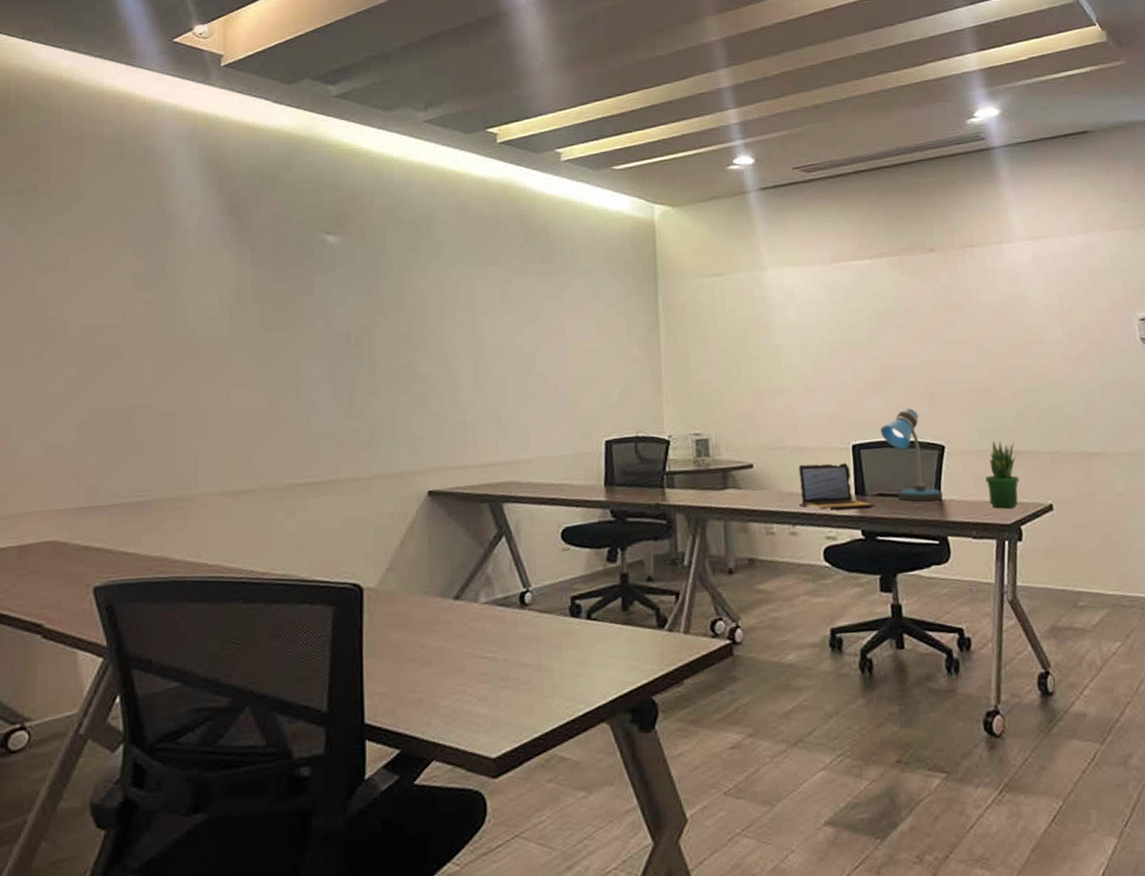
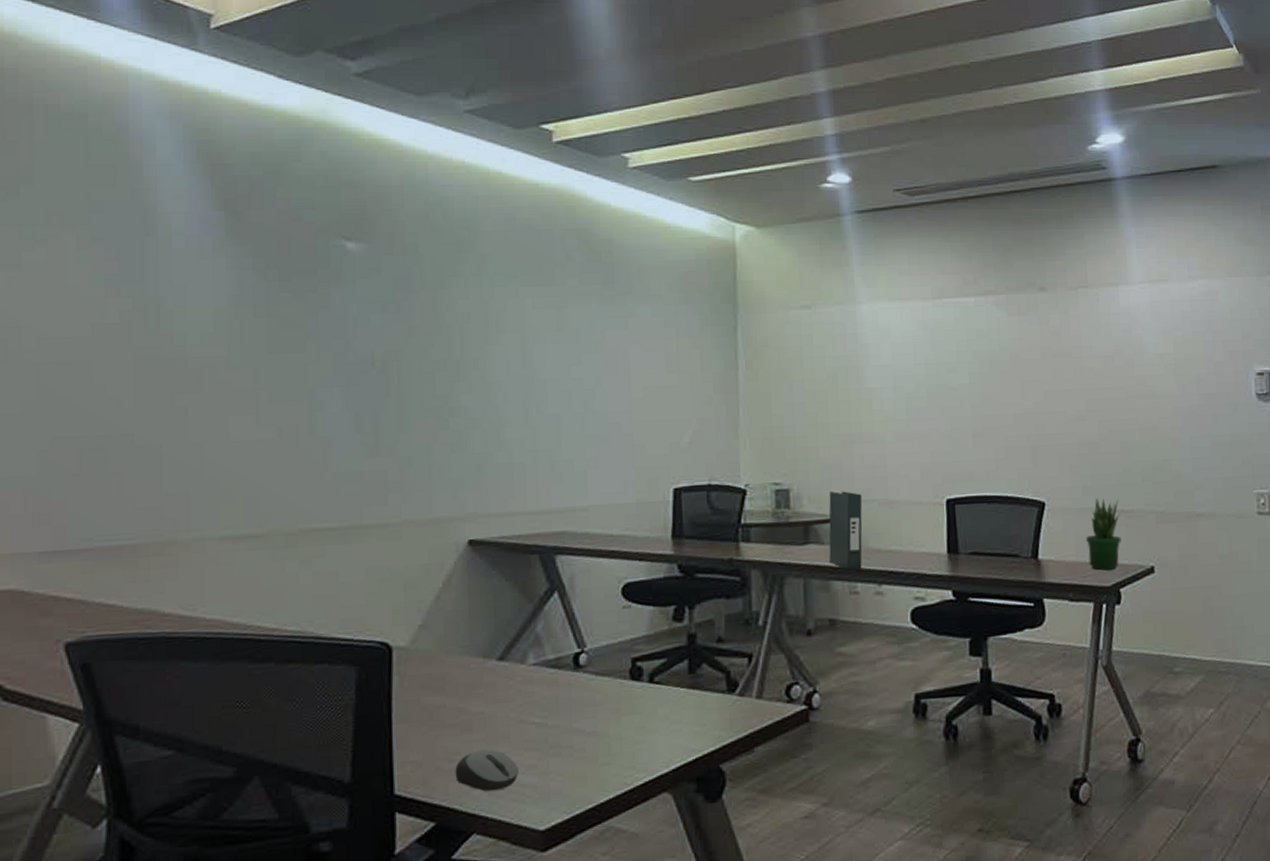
computer mouse: none [417,681,473,721] -> present [455,749,519,791]
binder: none [744,439,777,513] -> present [828,491,863,570]
laptop: present [798,463,875,510] -> none [887,519,968,569]
desk lamp: present [880,408,944,502] -> none [978,461,1041,562]

